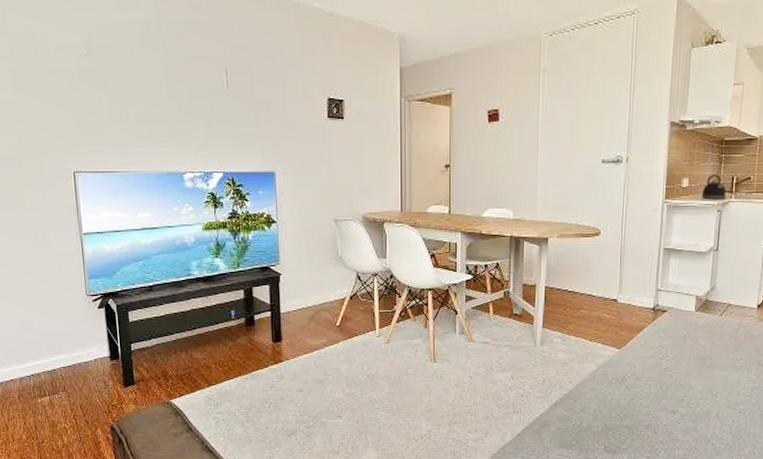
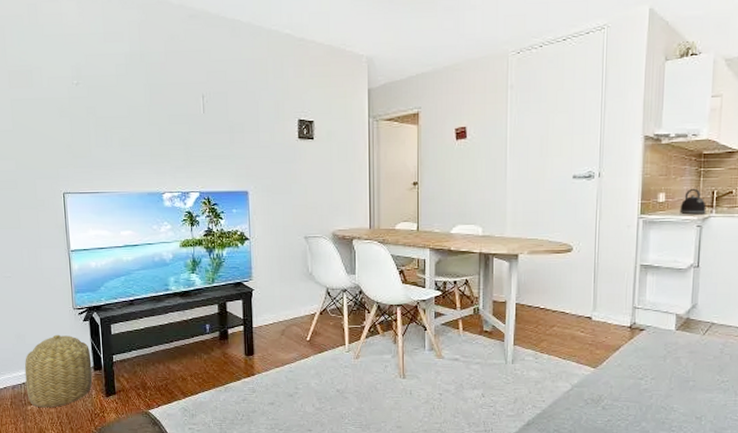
basket: none [33,322,109,400] -> present [24,334,93,408]

